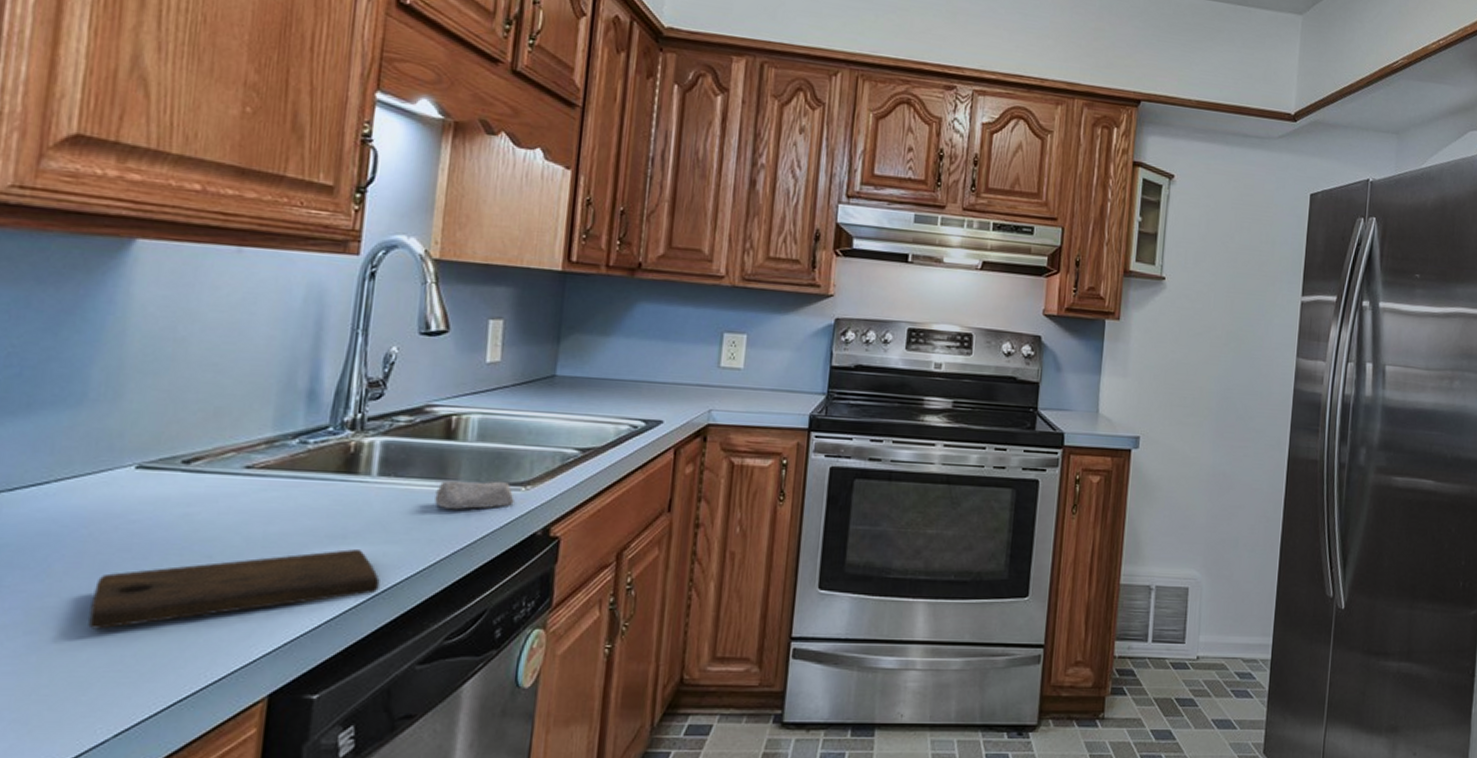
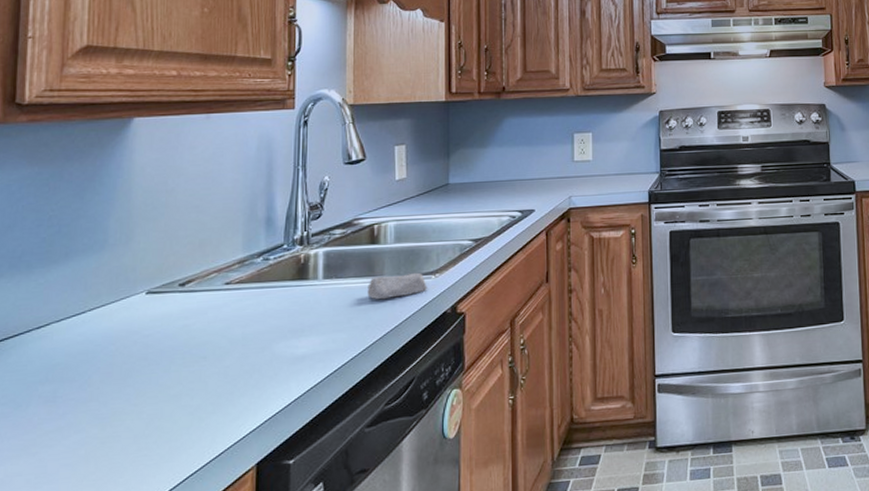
cutting board: present [88,549,380,630] -> none [120,339,332,424]

